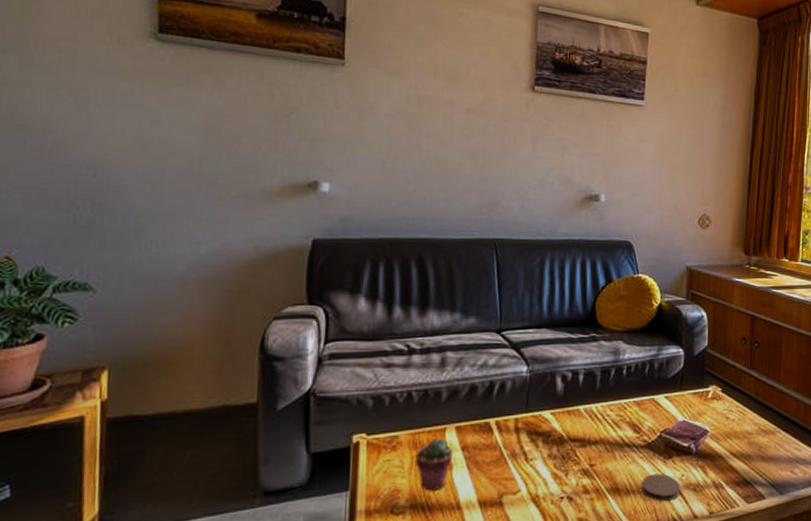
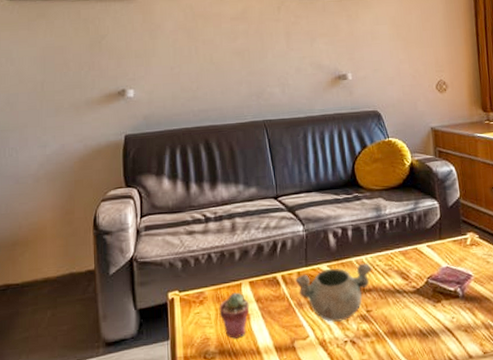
decorative bowl: none [512,412,602,476] -> present [295,263,372,322]
coaster: present [641,473,680,501] -> none [415,316,453,343]

